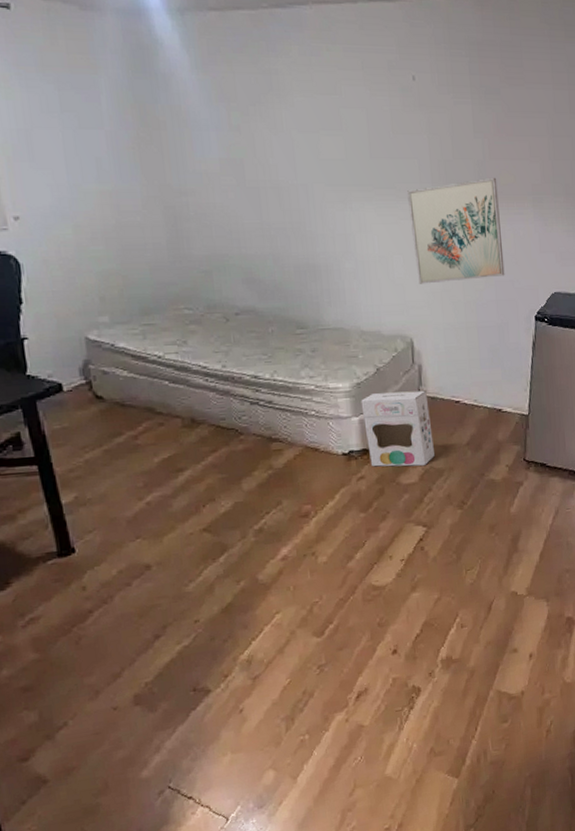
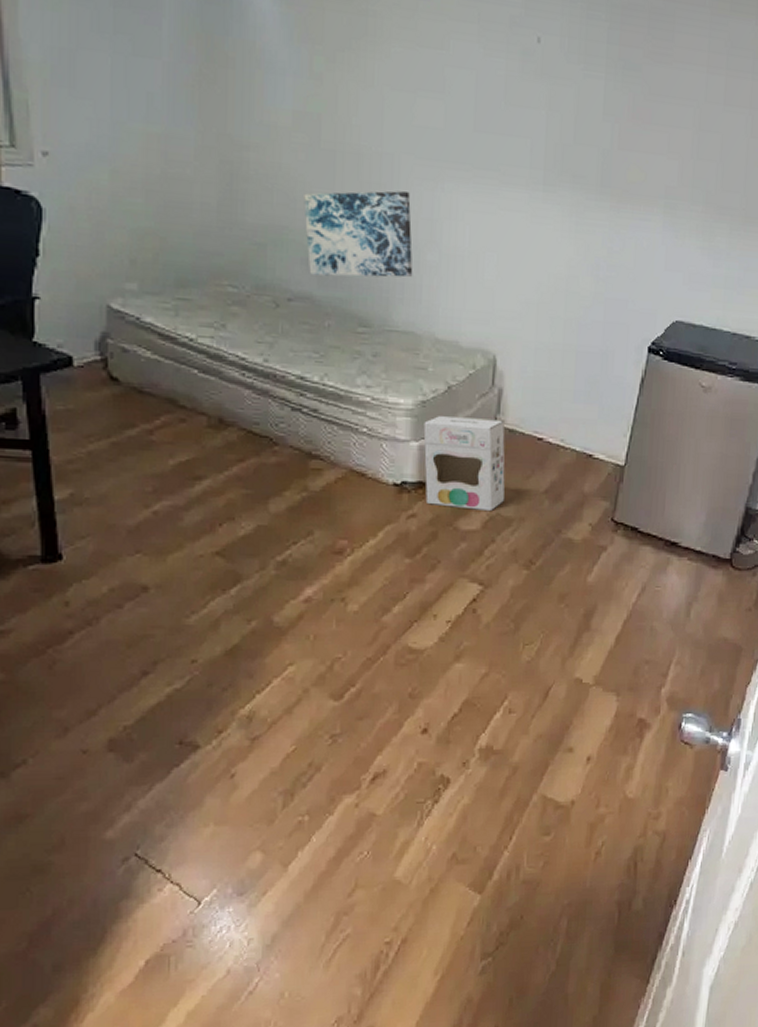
wall art: none [237,214,336,291] -> present [304,191,413,278]
wall art: present [407,177,505,284] -> none [512,171,624,294]

